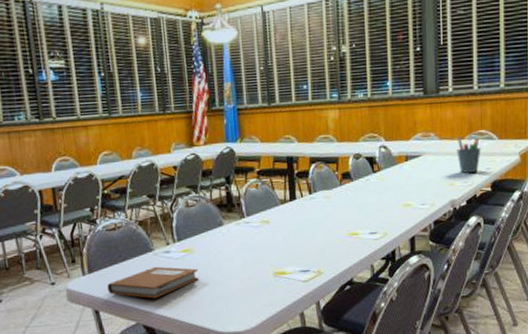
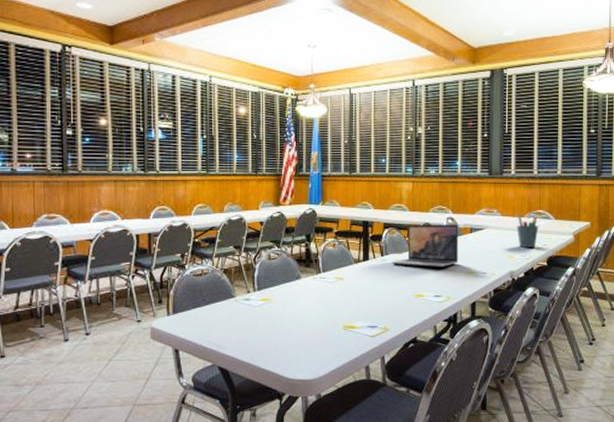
notebook: present [107,266,199,299] -> none [189,312,275,342]
laptop: none [321,152,394,203] -> present [392,224,459,267]

